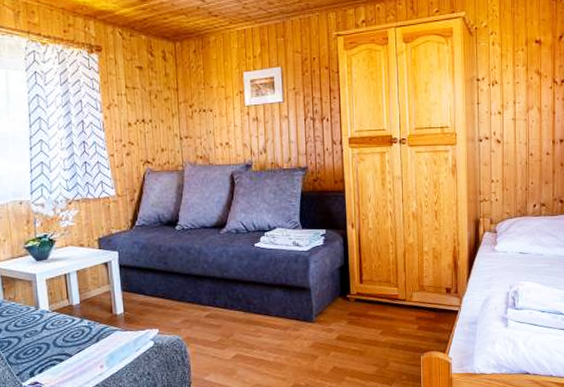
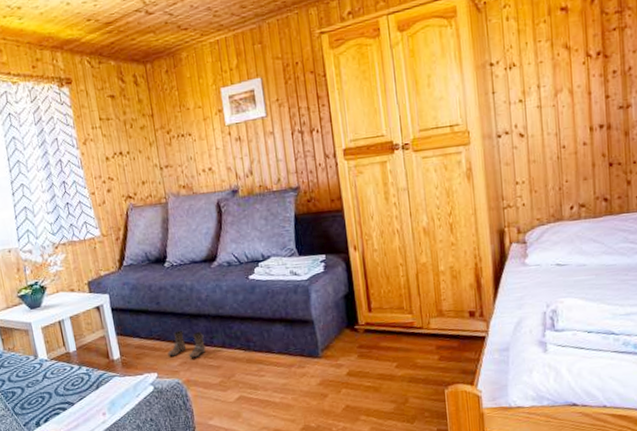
boots: none [171,290,208,317] -> present [167,331,206,358]

